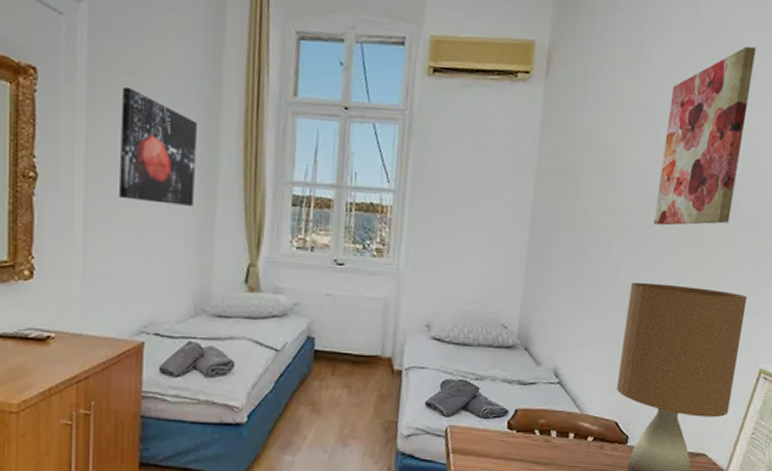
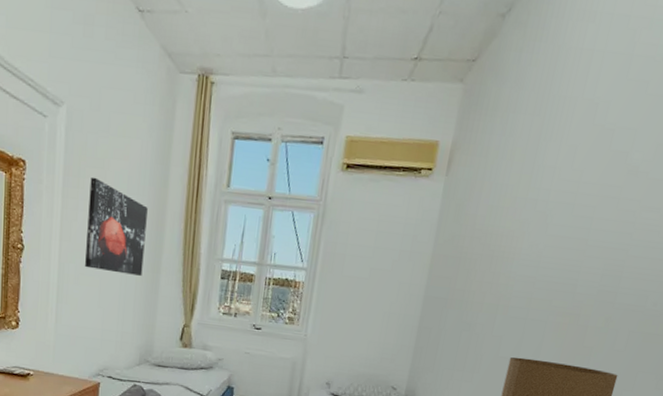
wall art: present [654,46,757,226] -> none [535,147,650,310]

